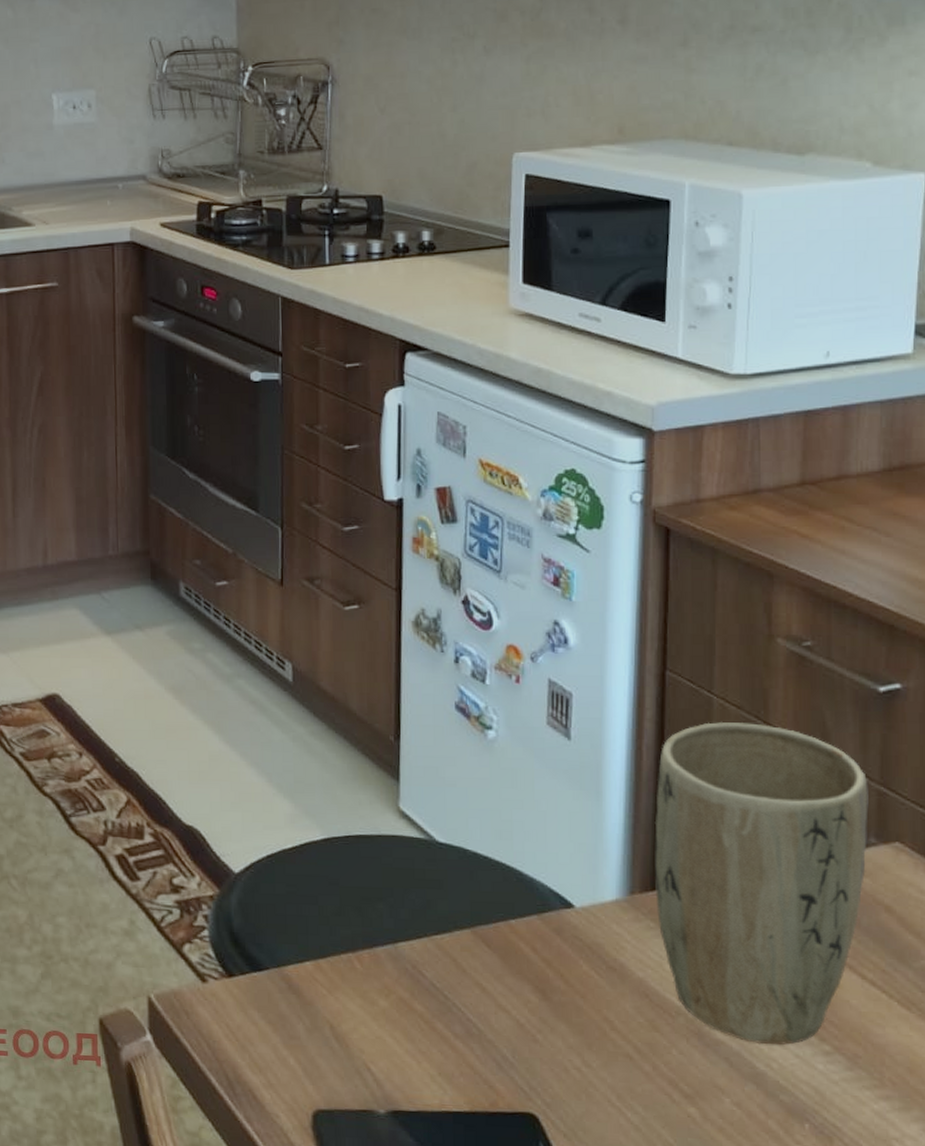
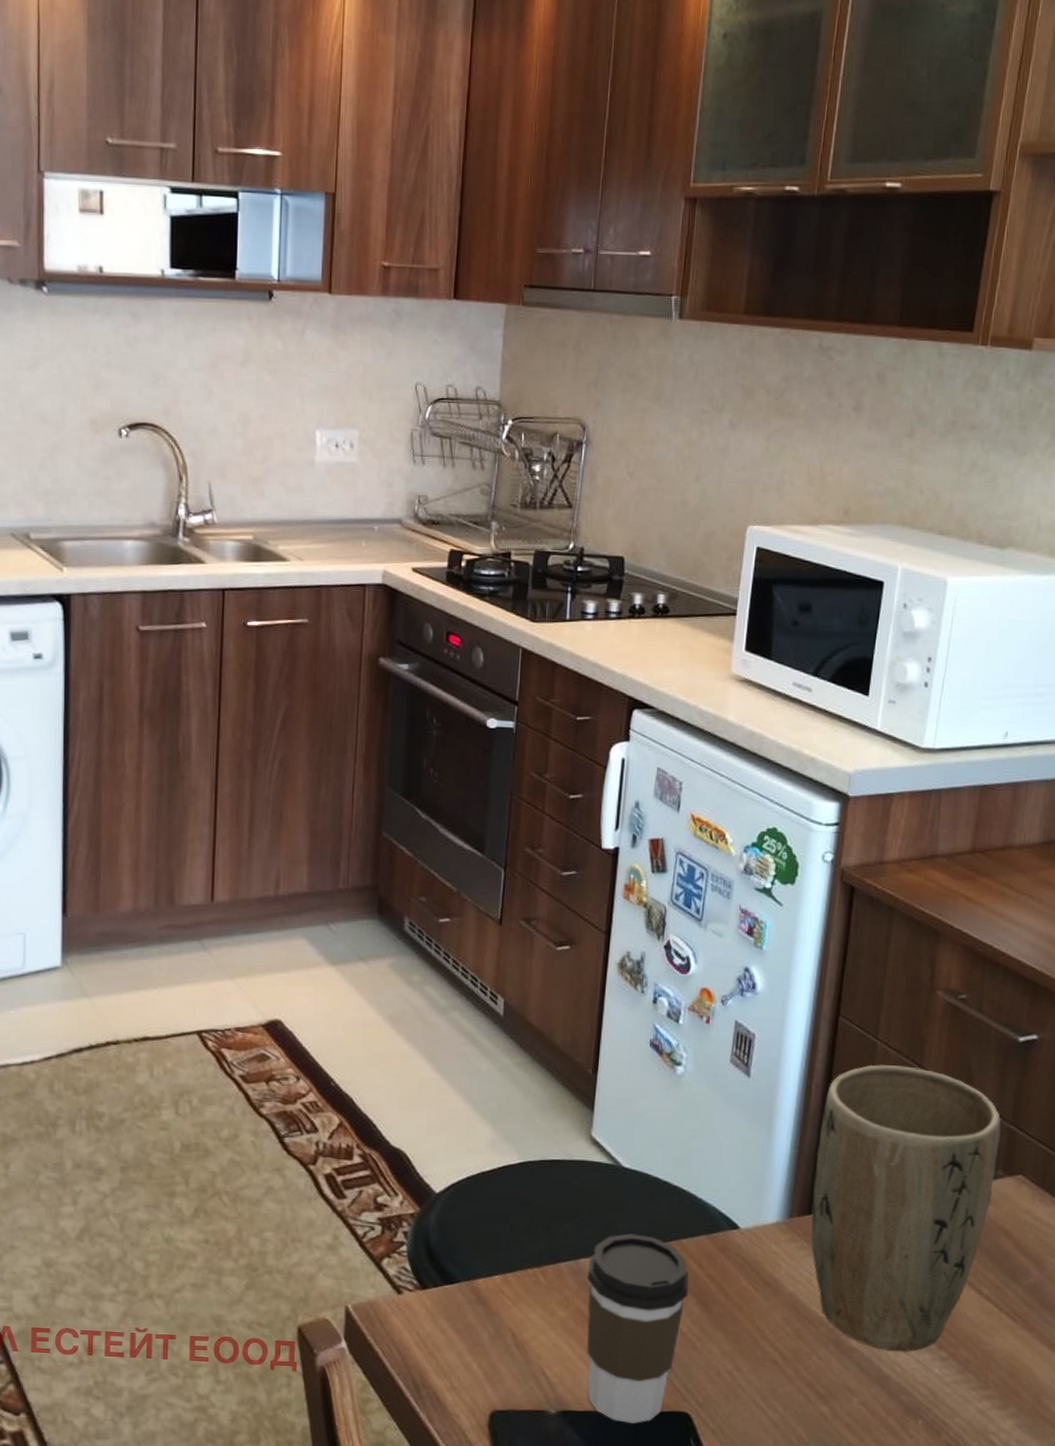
coffee cup: none [407,914,523,1125] -> present [586,1233,689,1423]

